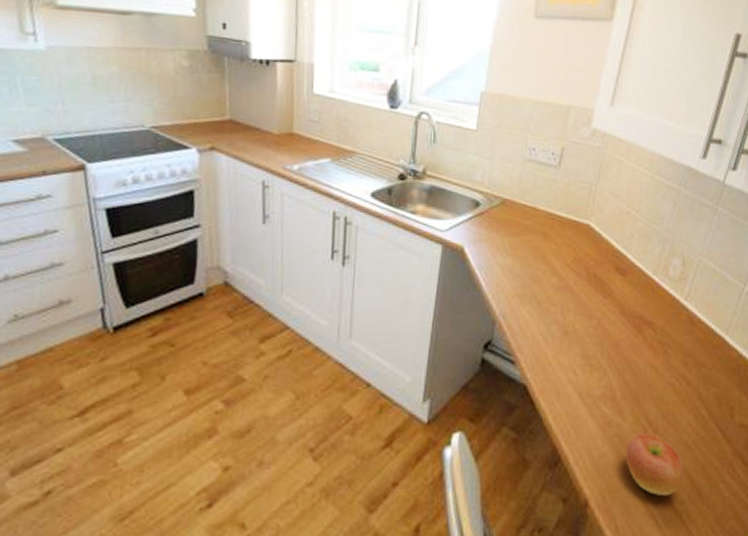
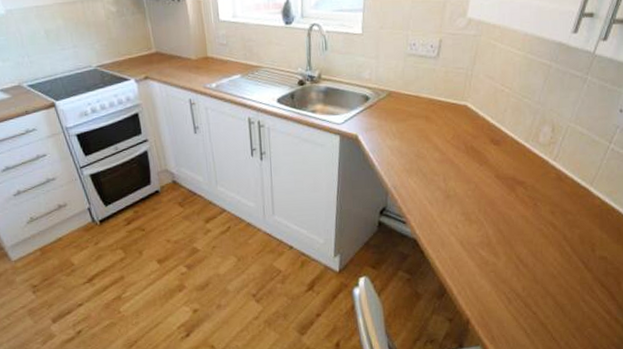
apple: present [625,433,684,497] -> none [500,268,550,314]

